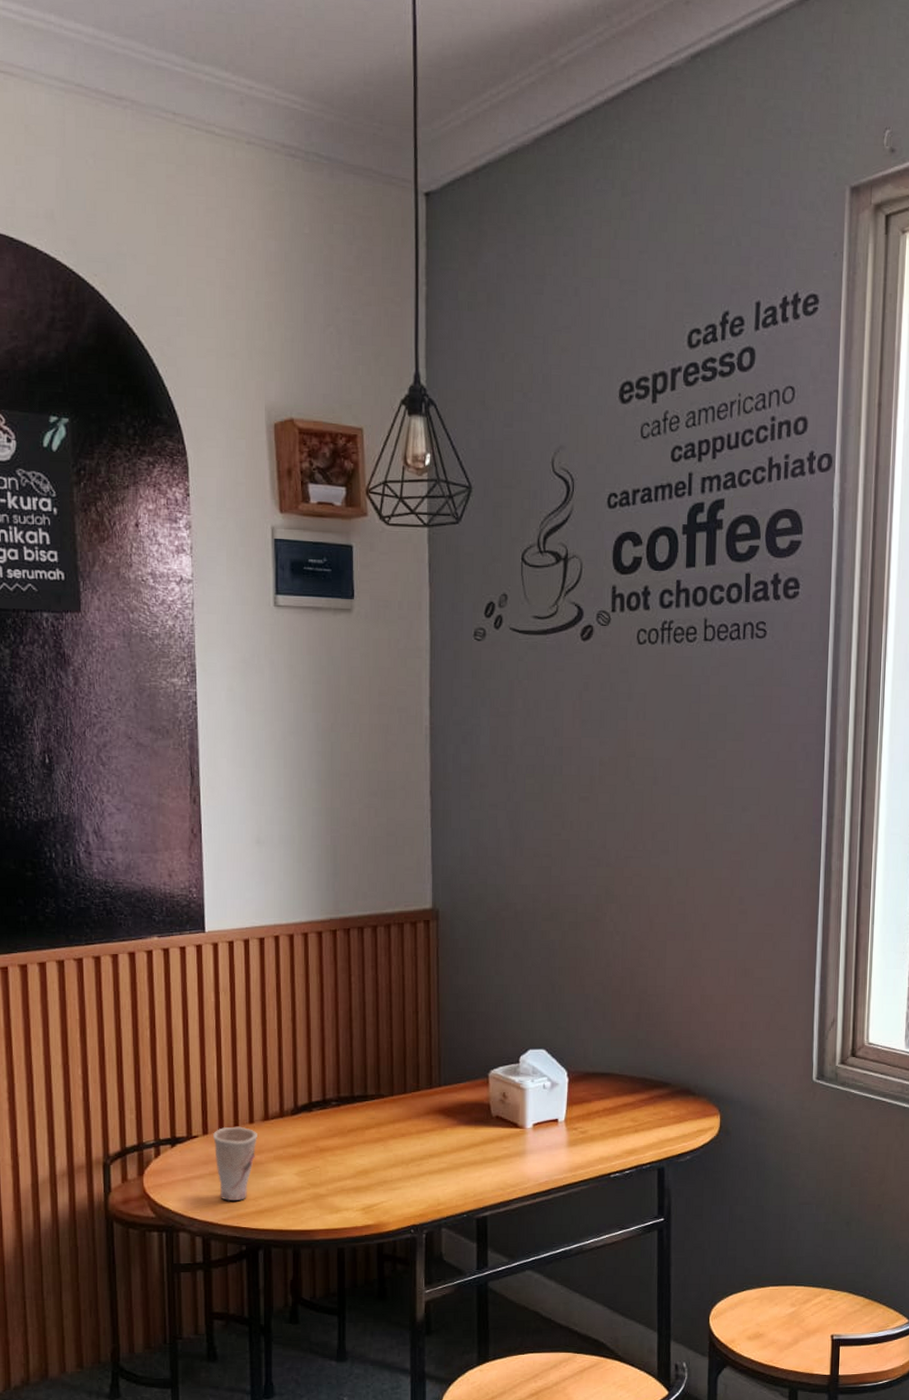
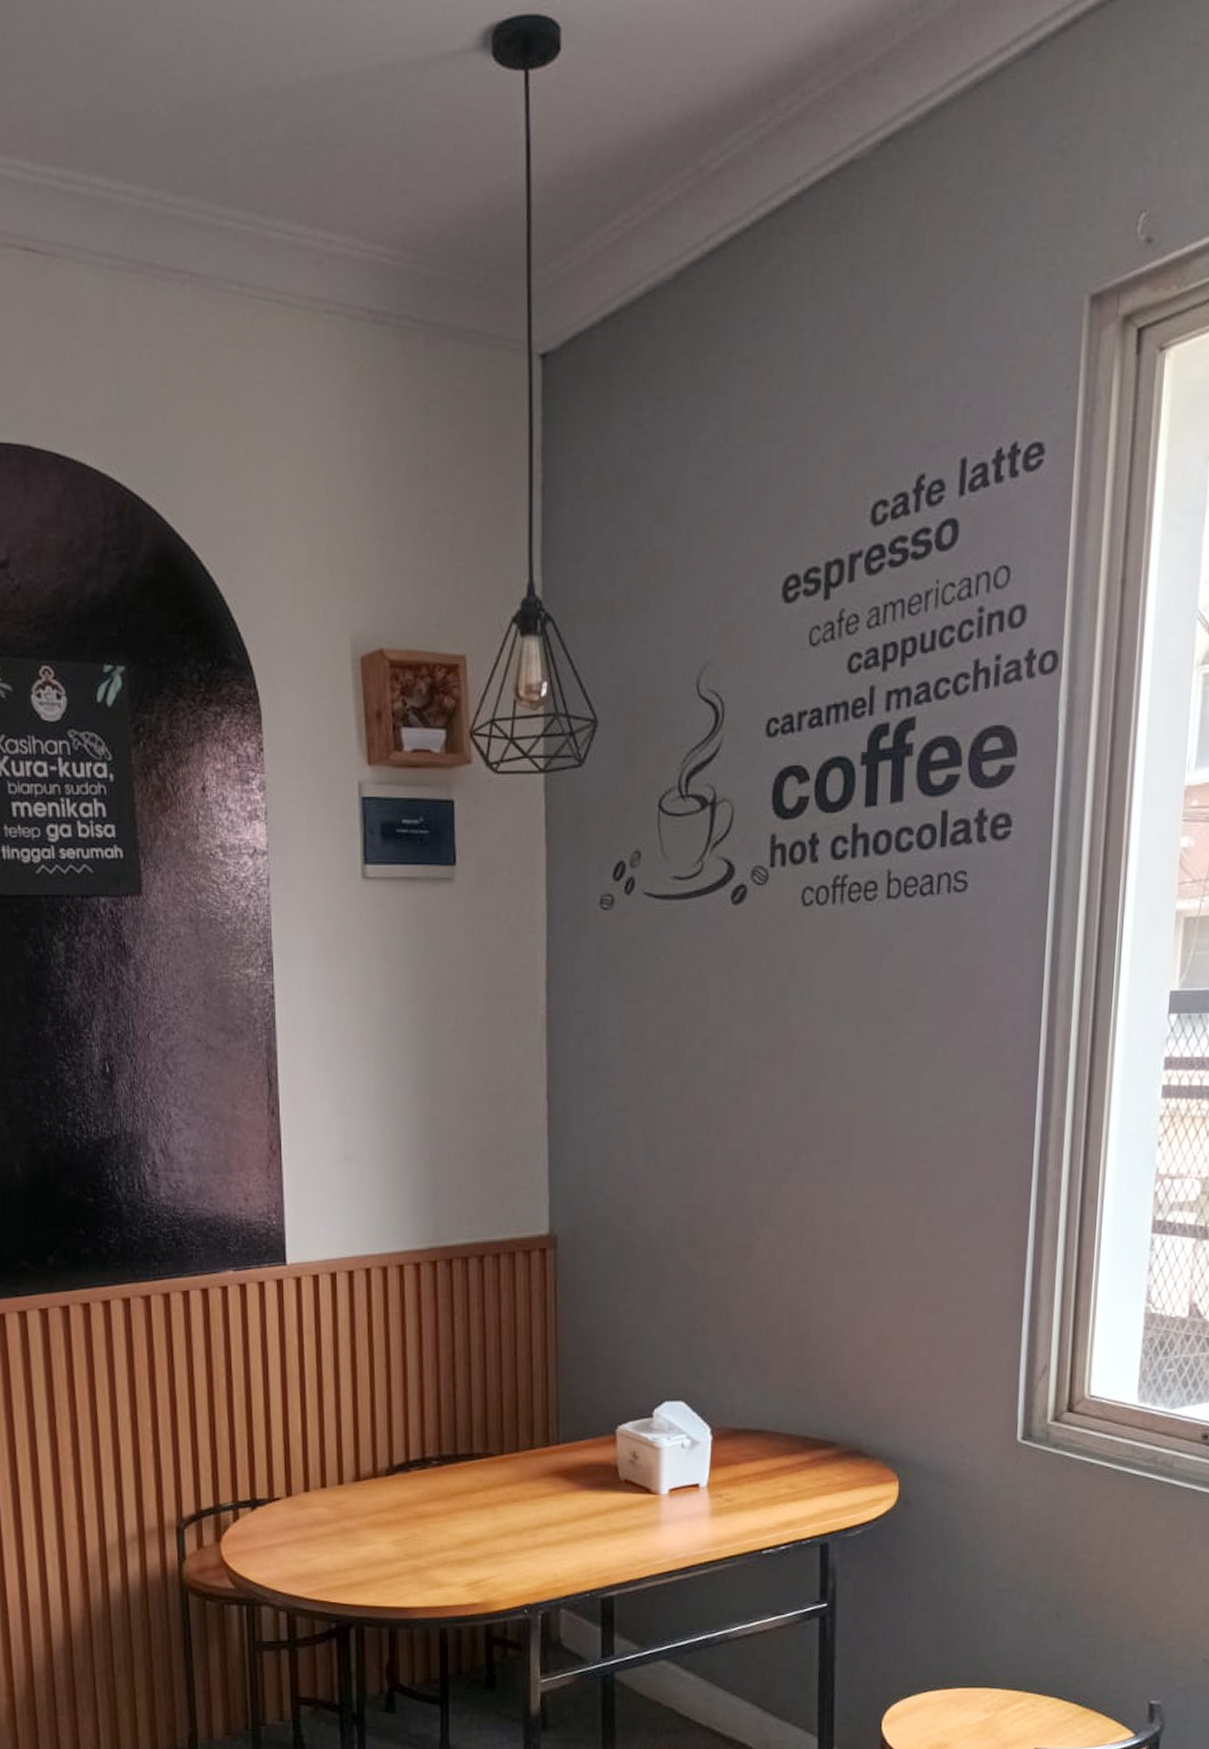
cup: present [213,1126,257,1202] -> none [298,1487,348,1573]

